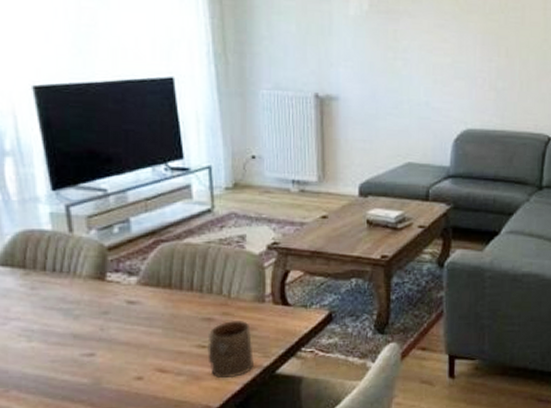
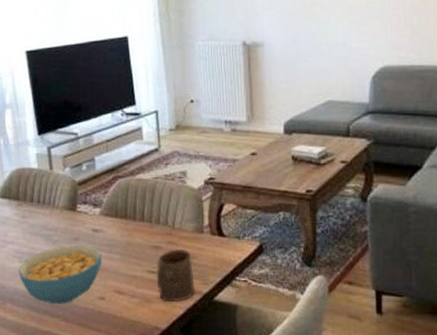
cereal bowl: none [26,318,140,388] -> present [18,244,102,304]

